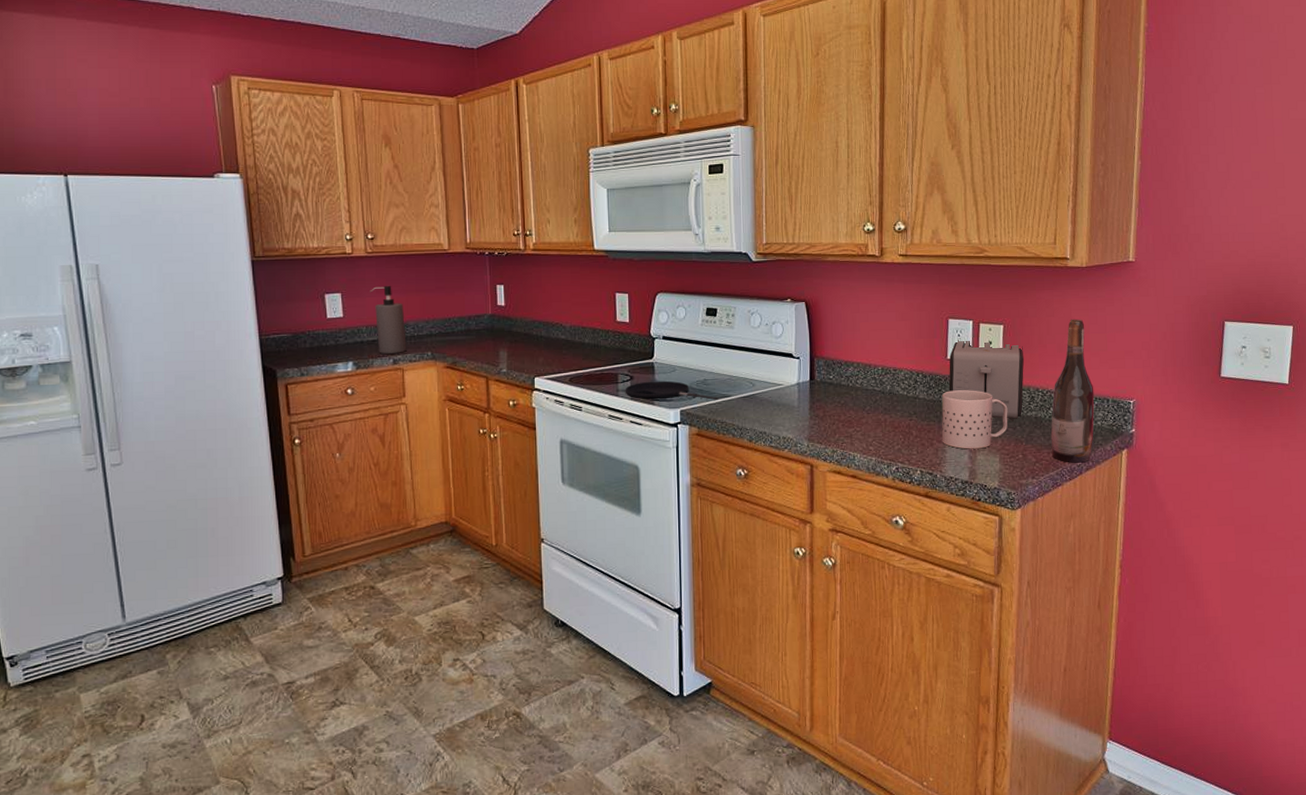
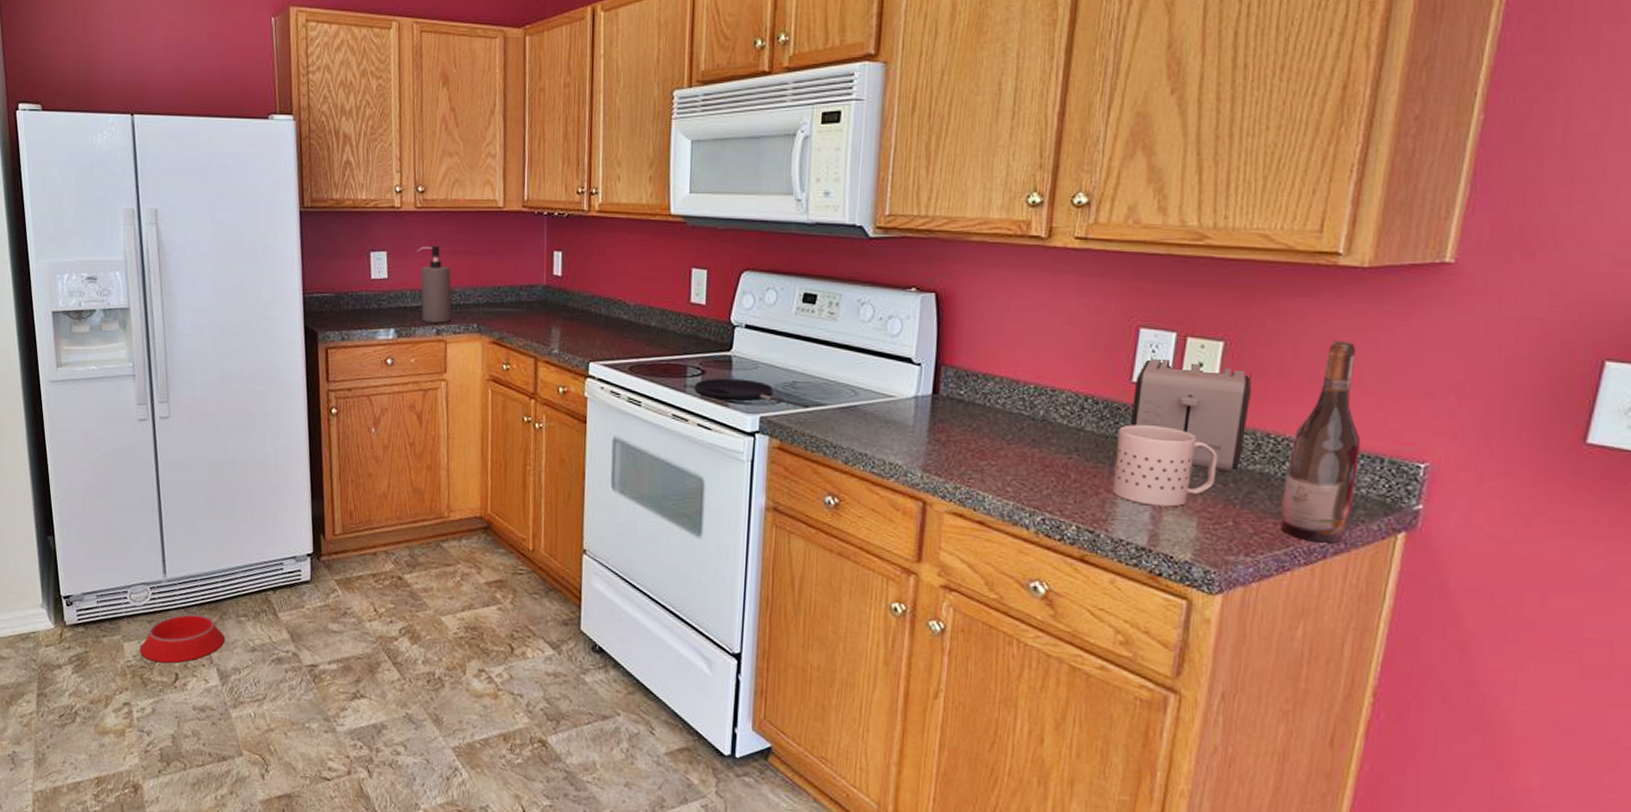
pet bowl: none [99,652,195,708] -> present [140,613,225,664]

